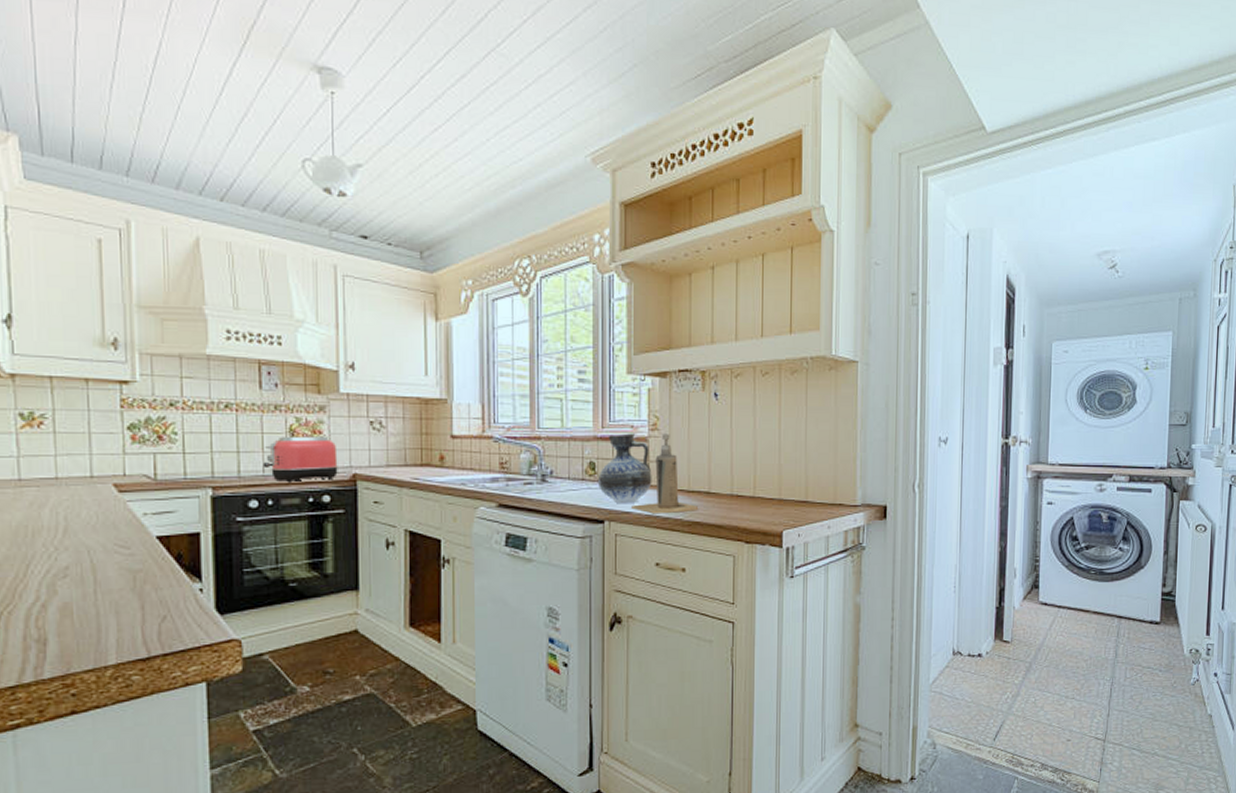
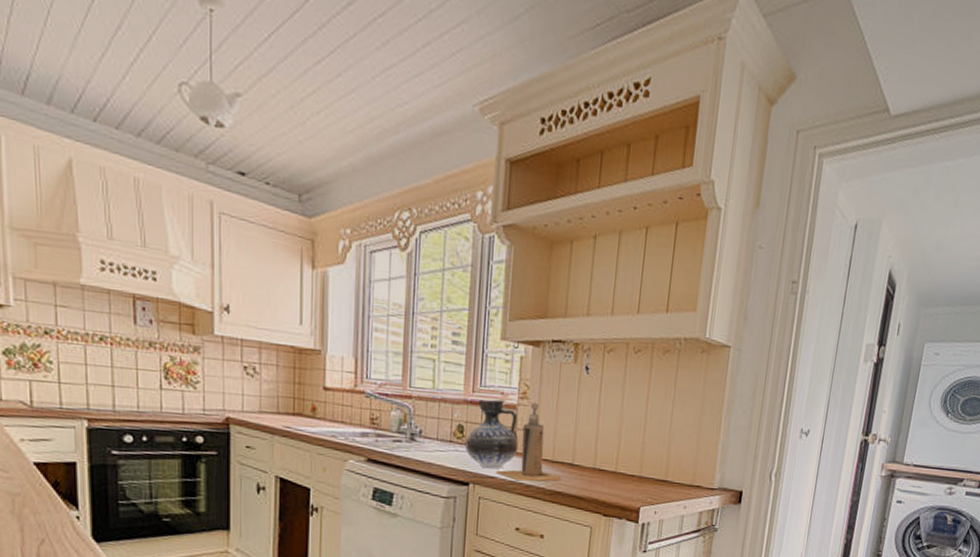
toaster: present [262,436,338,481] -> none [137,373,211,421]

